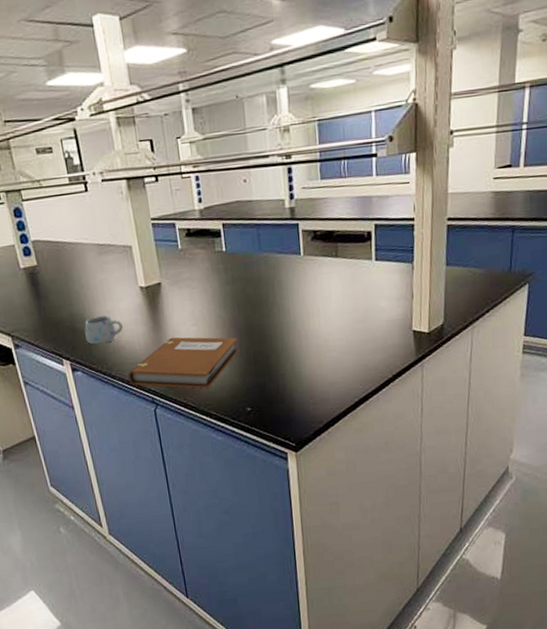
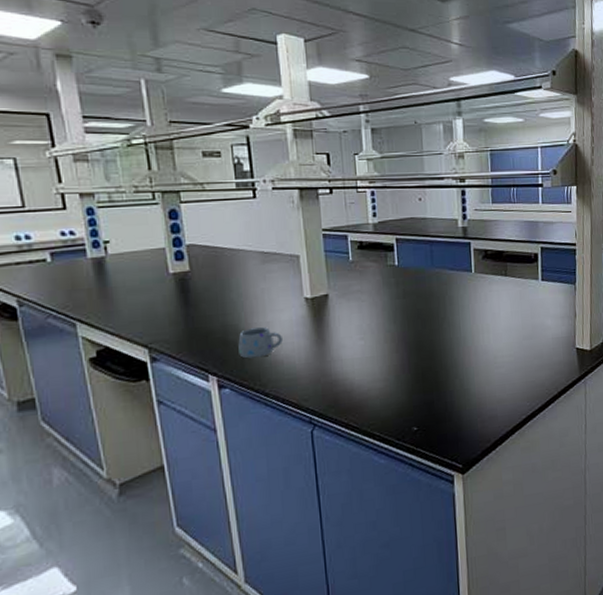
notebook: present [128,337,239,389] -> none [284,351,407,407]

